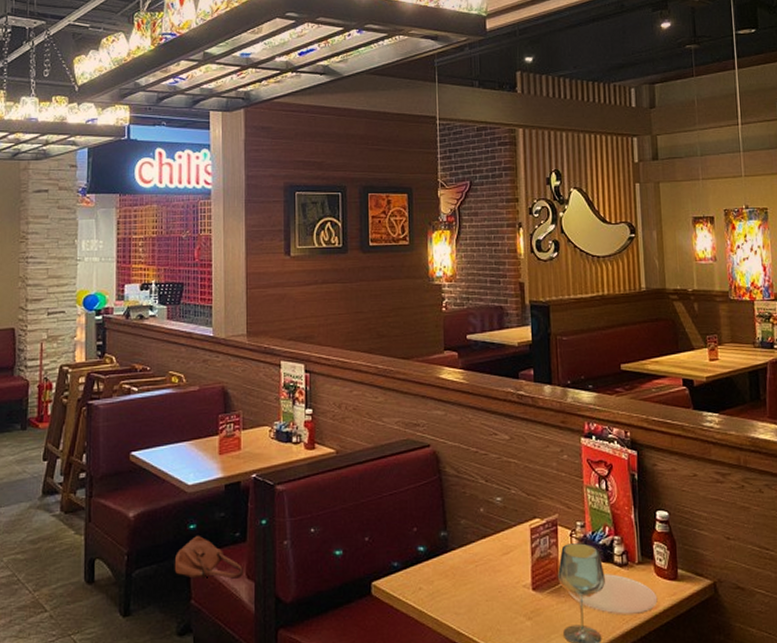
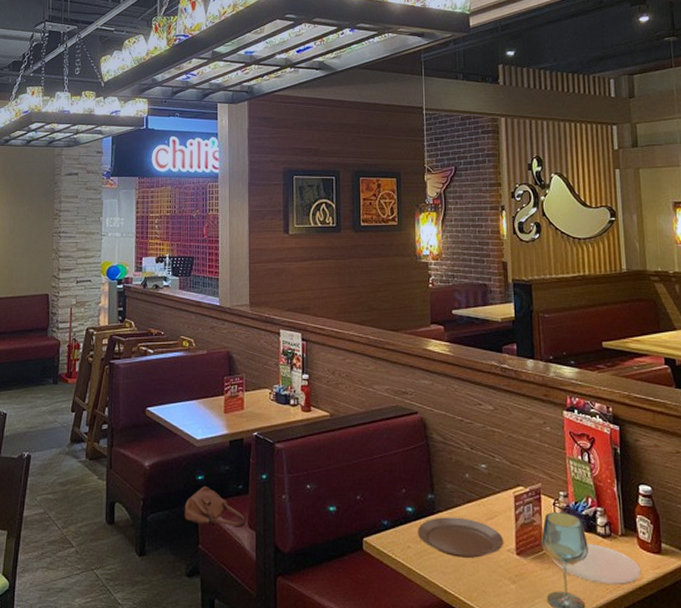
plate: none [429,554,520,597] -> present [417,517,504,558]

